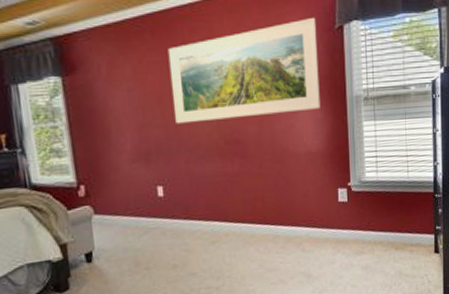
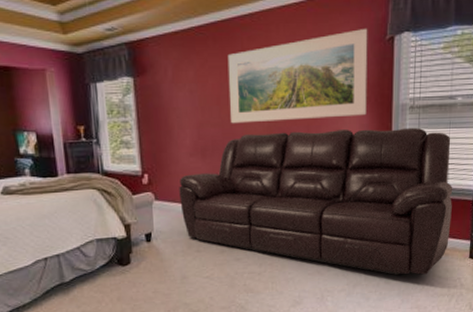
sofa: none [121,119,414,277] -> present [179,127,453,276]

